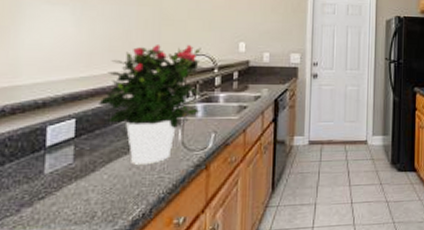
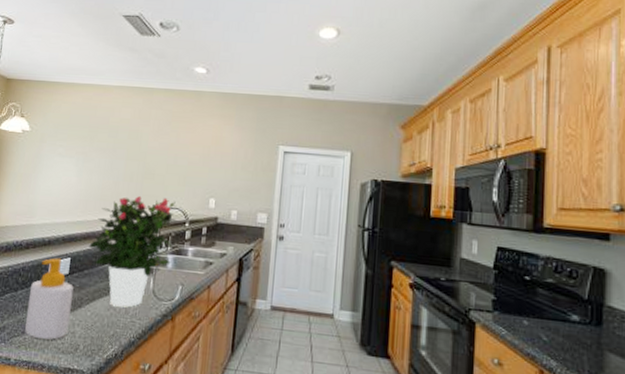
soap bottle: none [20,121,83,214] -> present [25,257,74,340]

